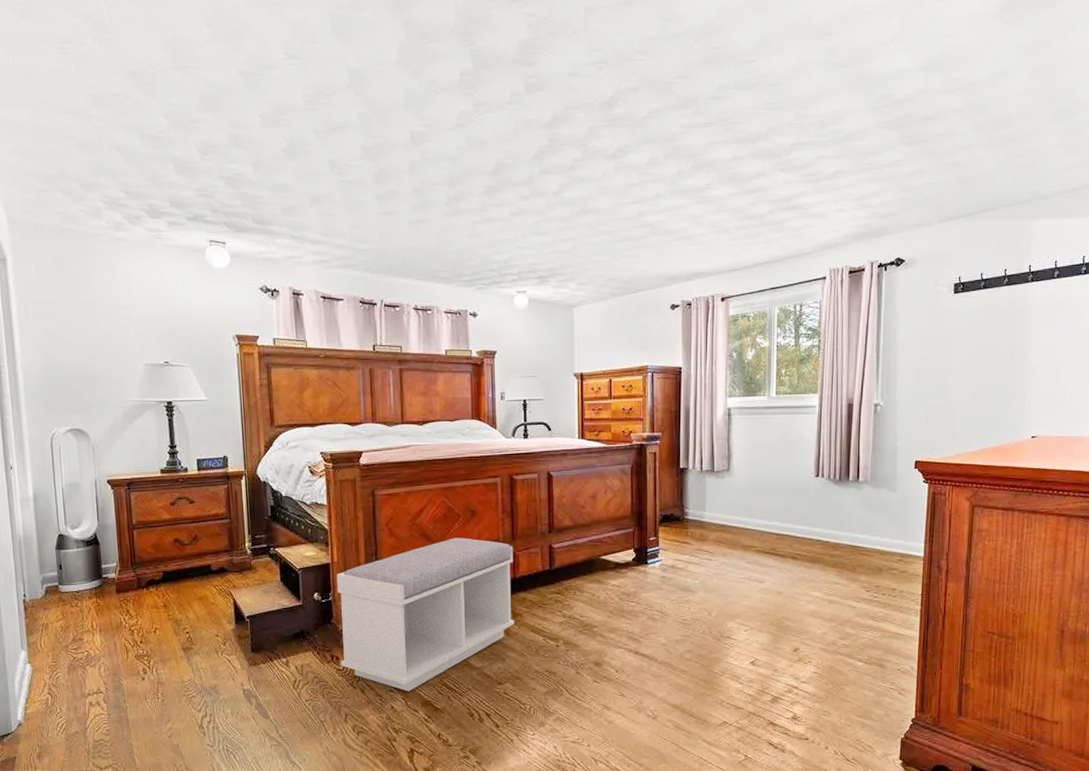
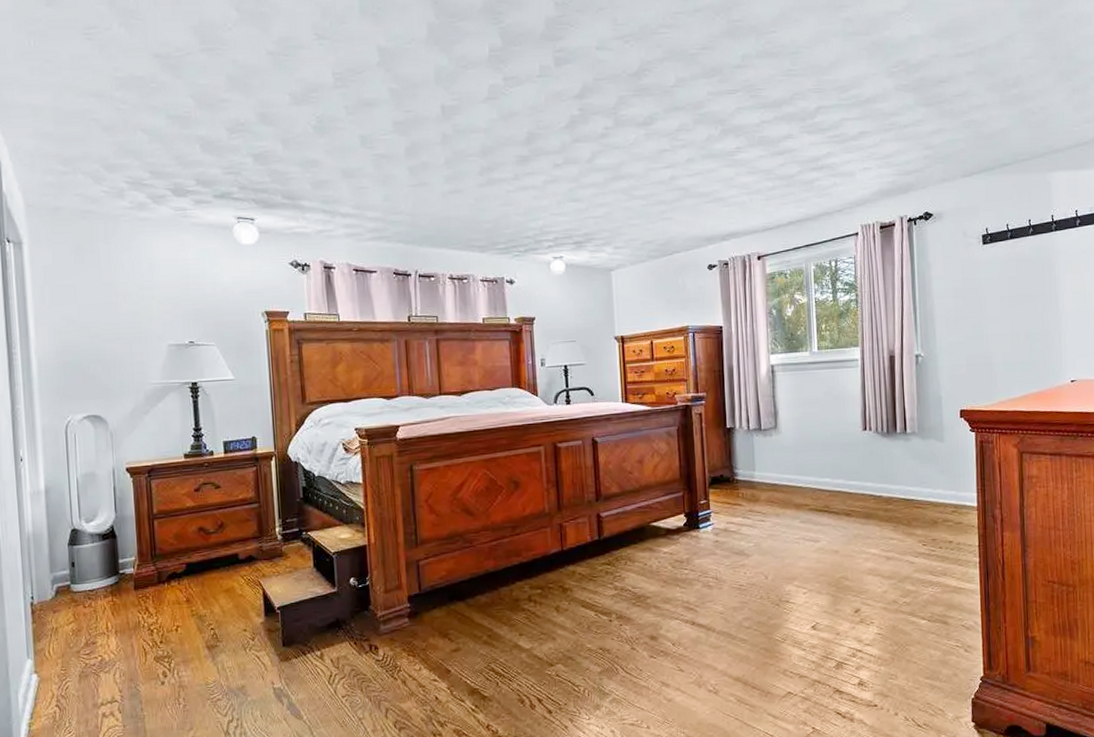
bench: present [336,537,515,692] -> none [374,510,564,680]

